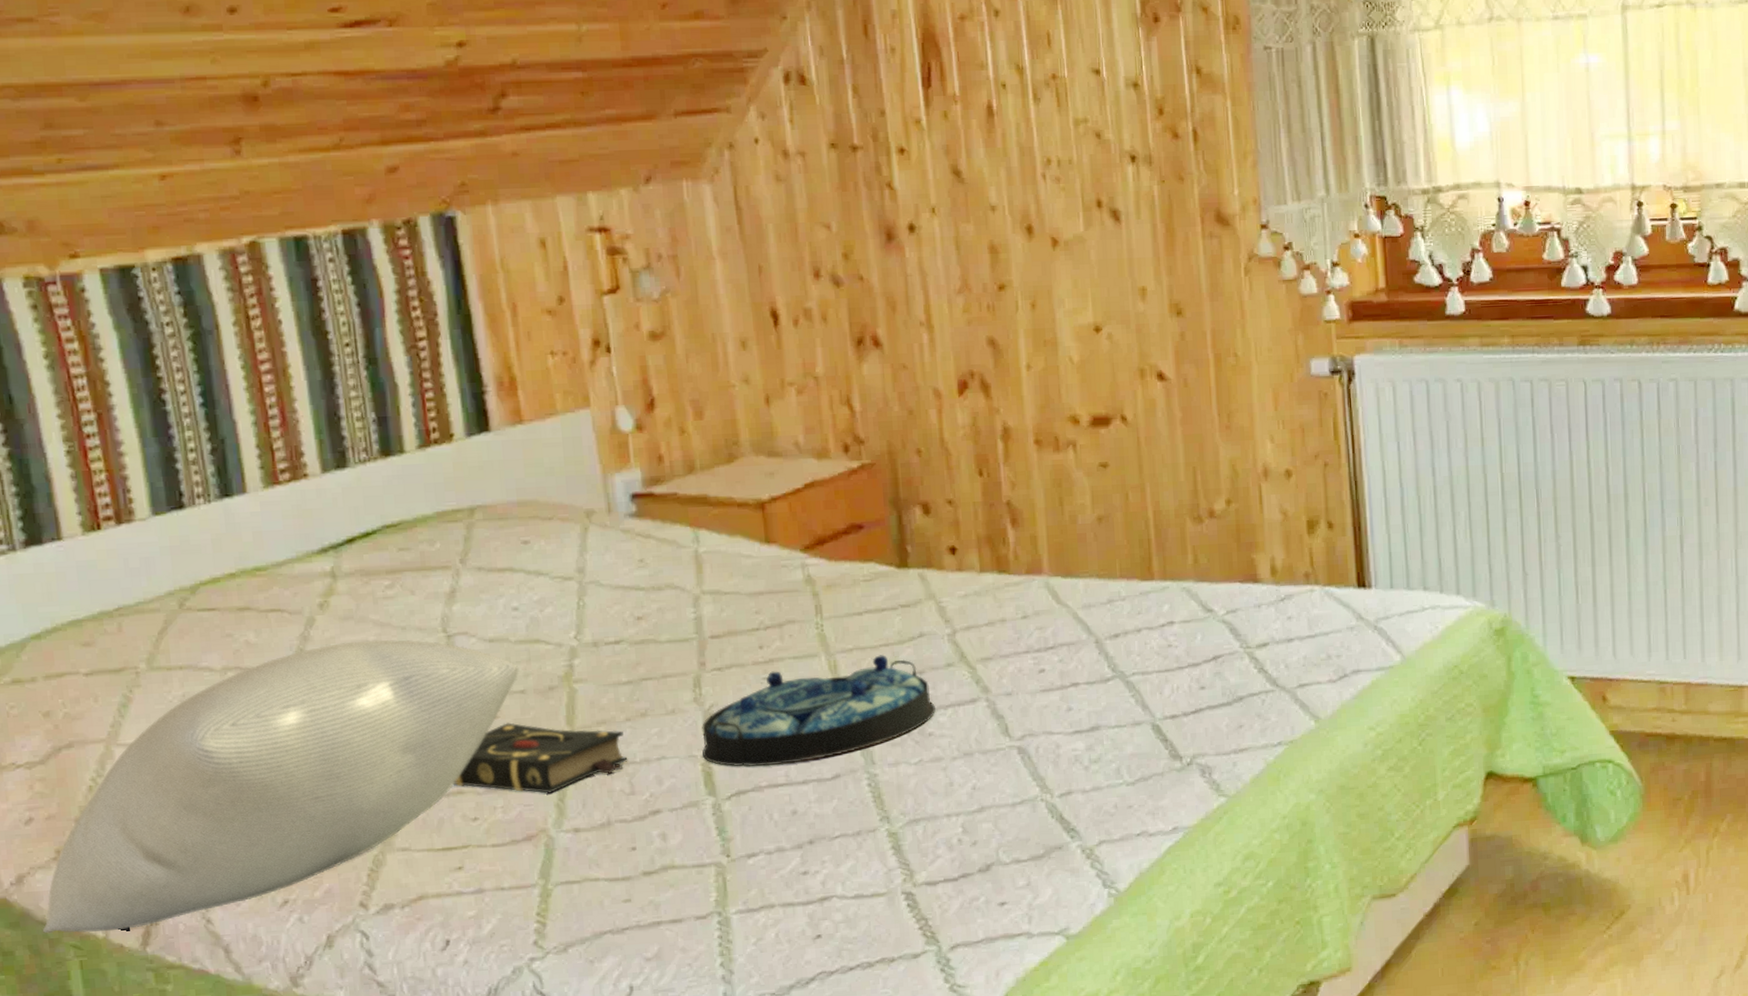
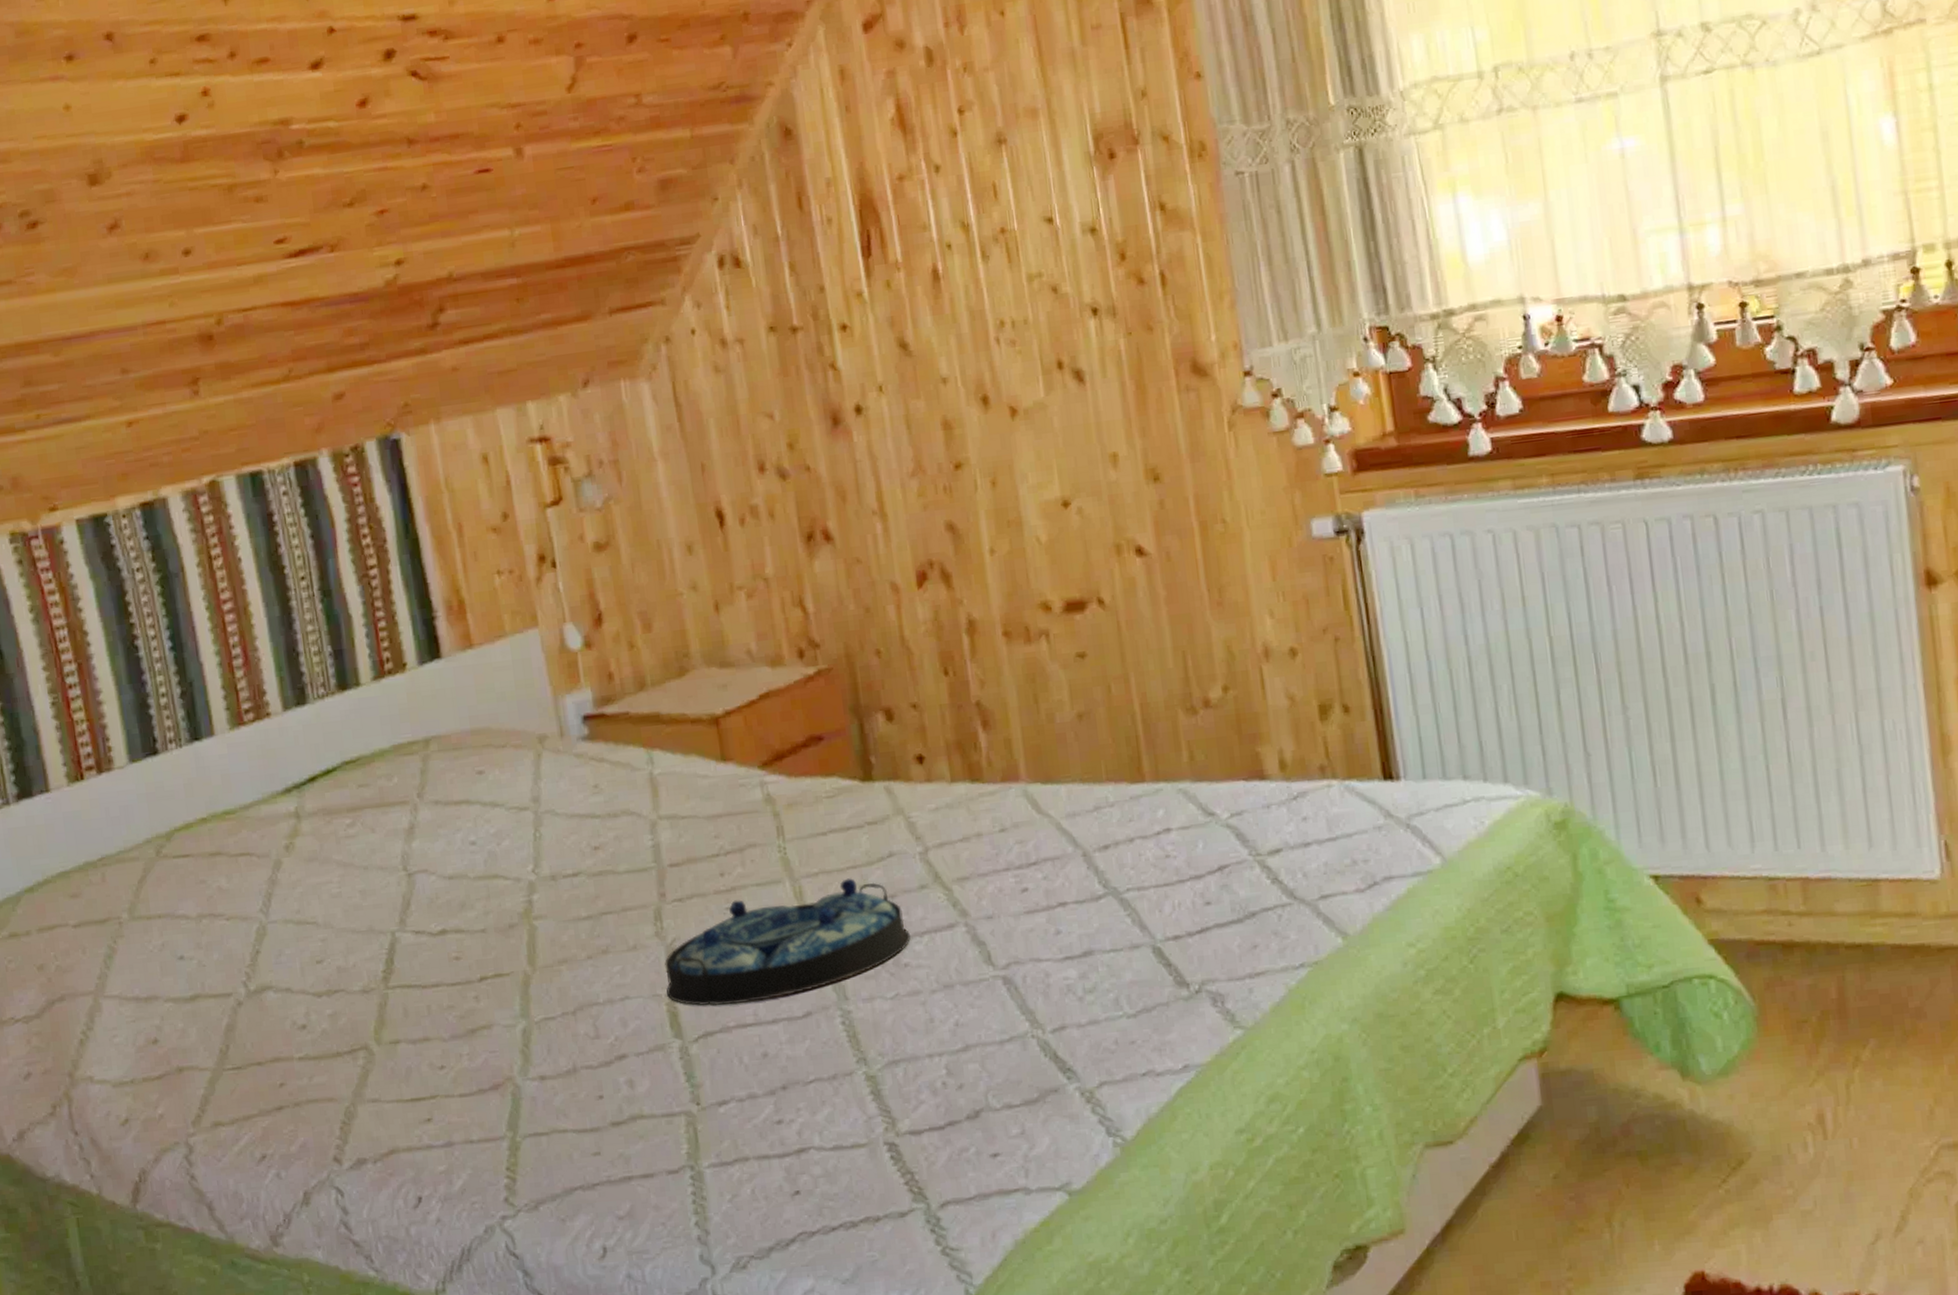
pillow: present [42,639,519,933] -> none [42,879,479,1190]
book: present [454,722,628,793] -> none [419,964,591,1039]

